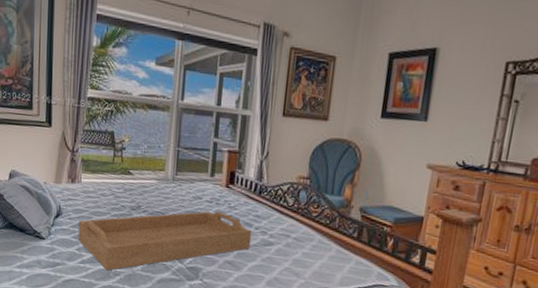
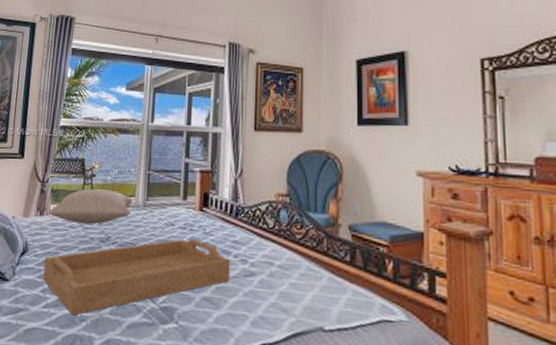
pillow: none [79,160,162,194] -> present [47,188,133,224]

